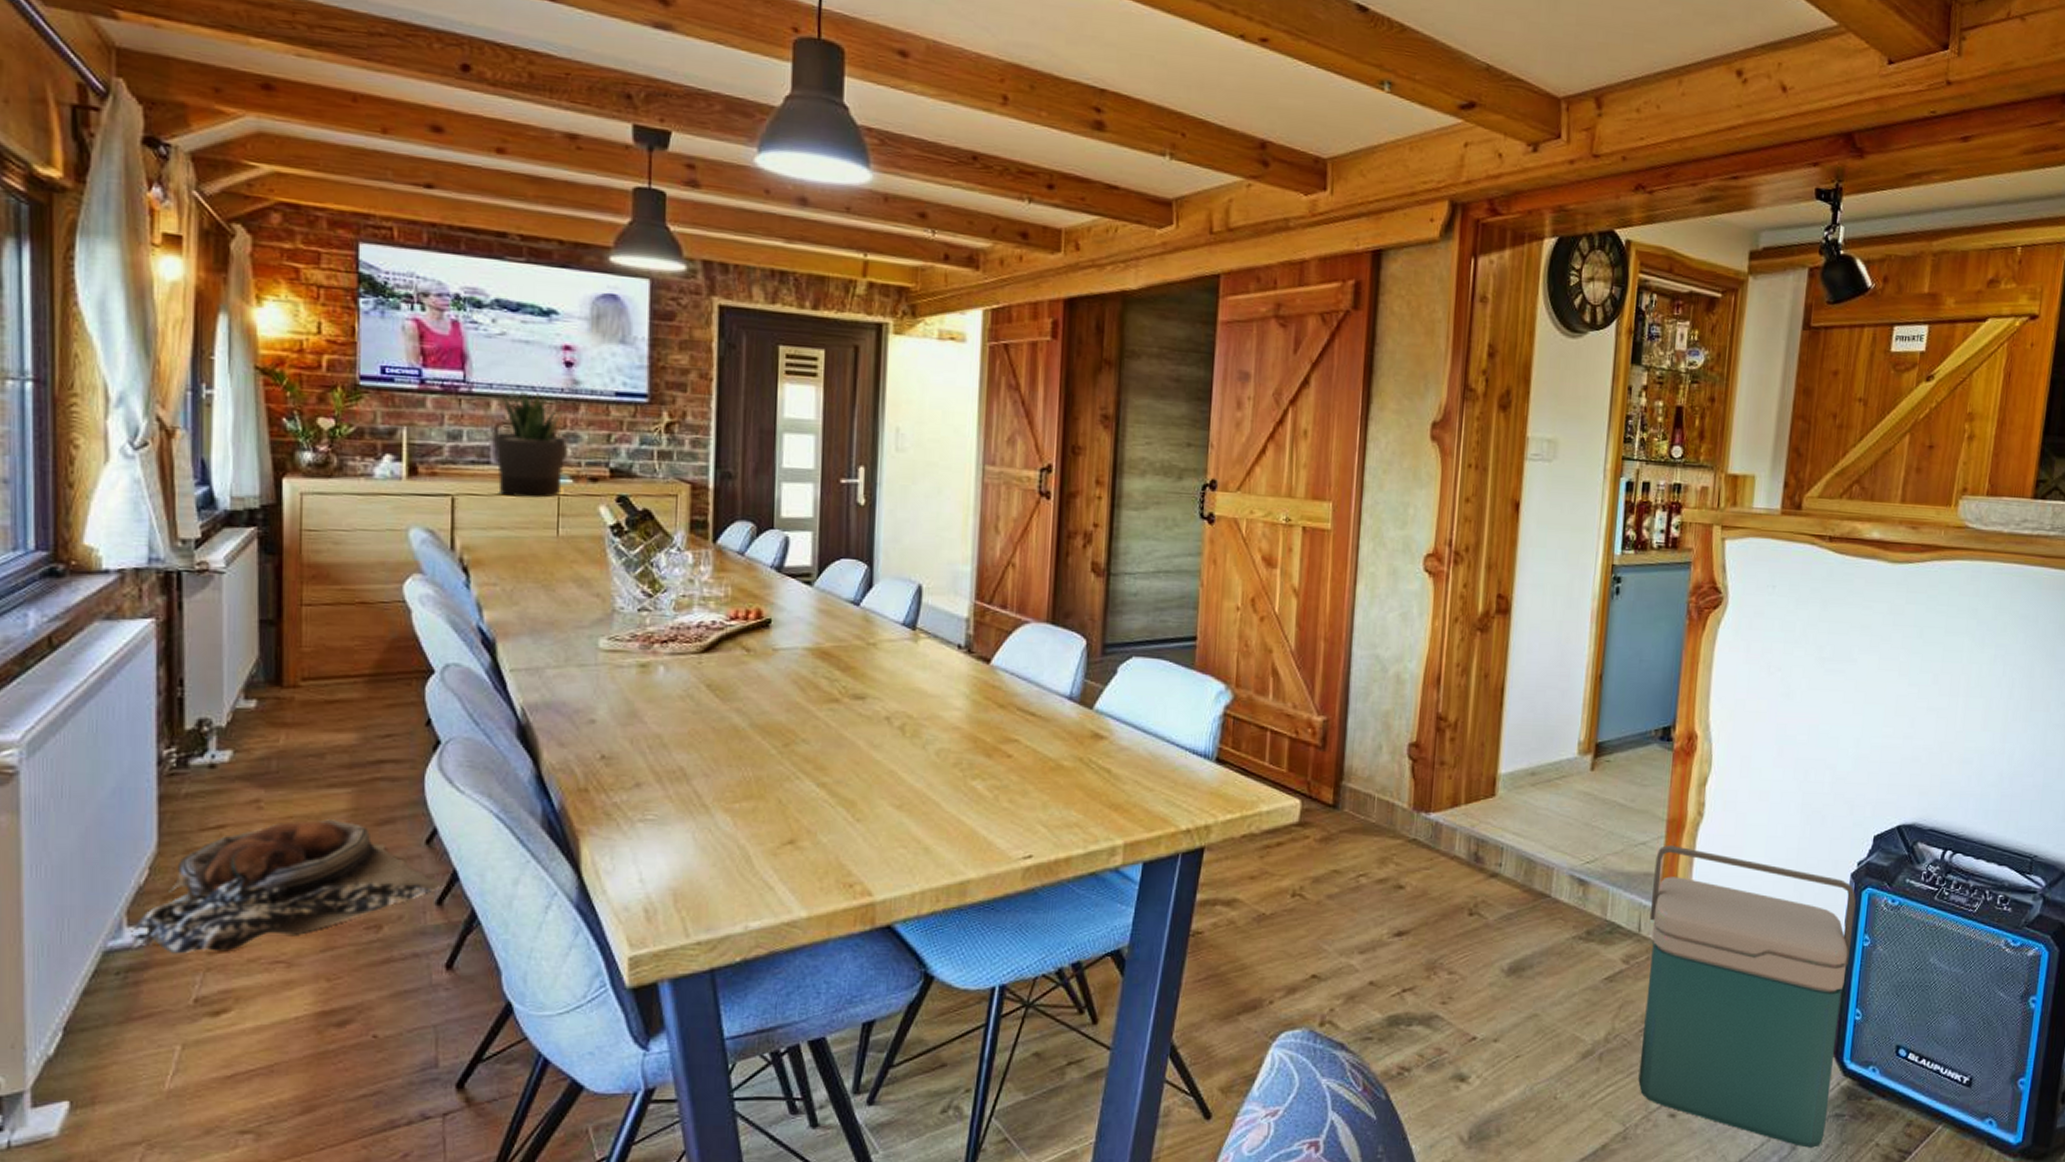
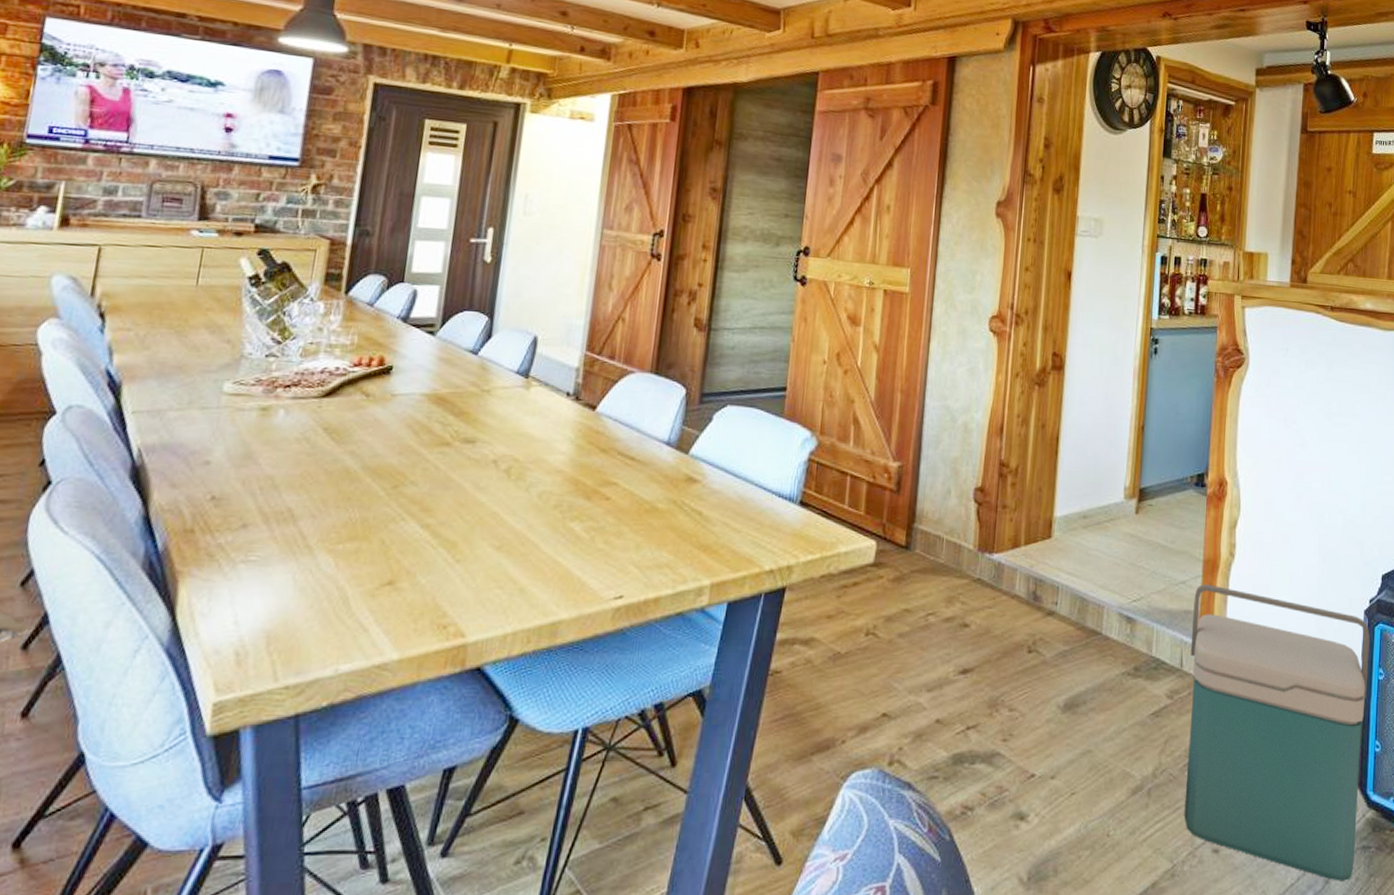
planter: present [492,386,567,498] -> none [146,148,219,250]

